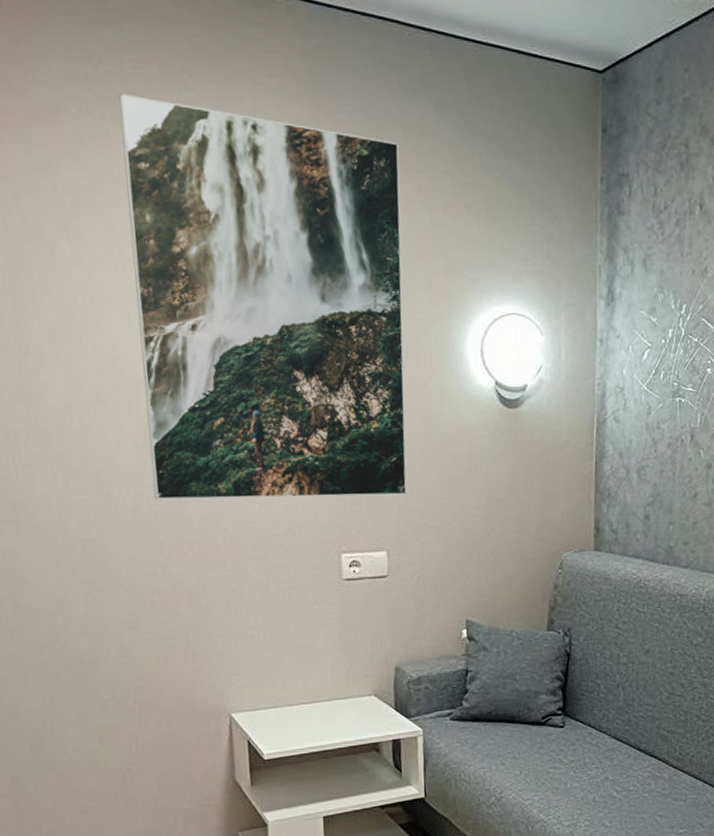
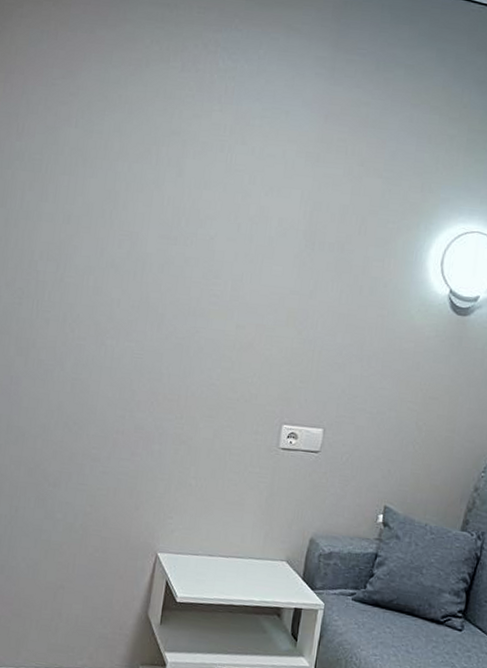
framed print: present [119,93,407,500] -> none [138,31,399,380]

